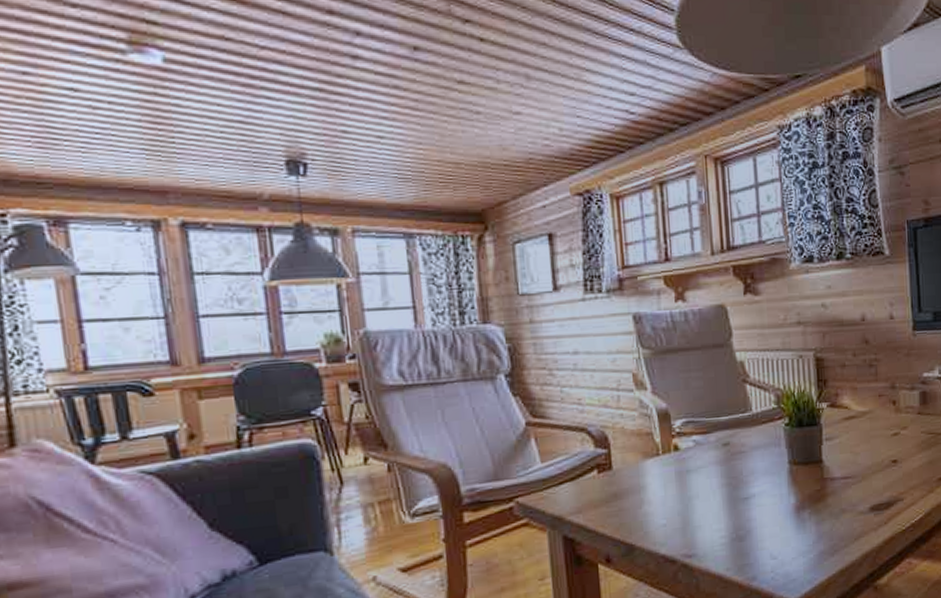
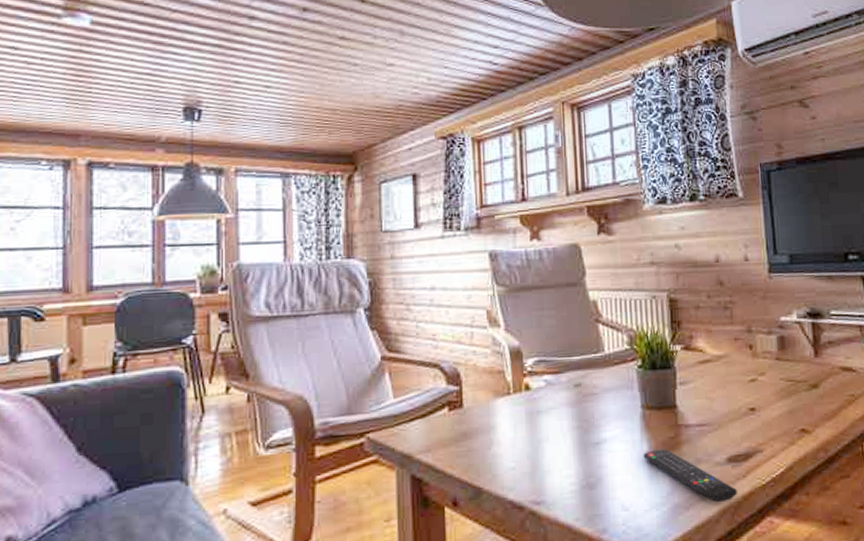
remote control: none [790,501,879,549] -> present [643,449,737,503]

